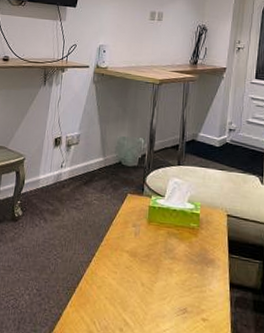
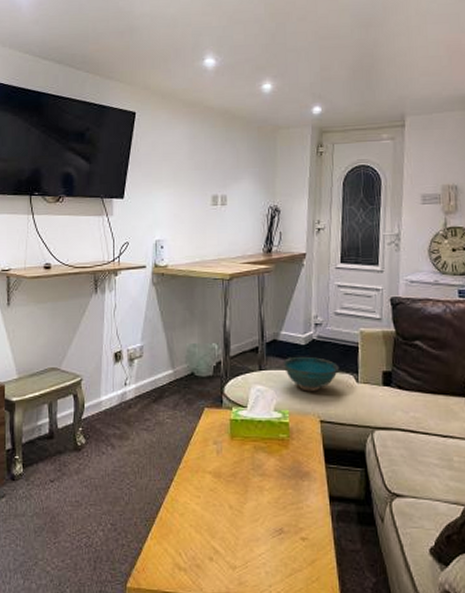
bowl: none [199,156,248,189] -> present [283,356,340,392]

